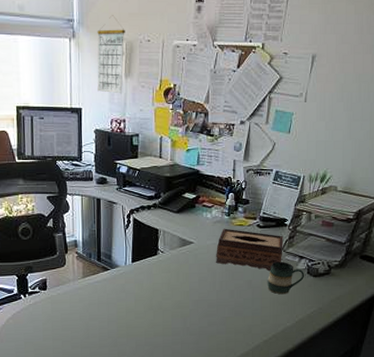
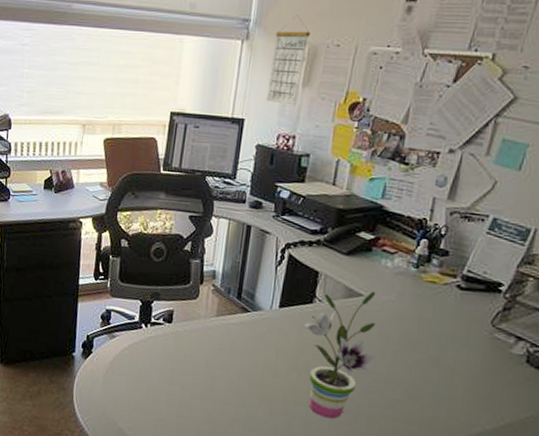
potted plant: none [150,239,208,342] -> present [300,292,376,419]
tissue box: present [216,228,283,272] -> none [391,283,495,350]
mug: present [267,261,304,295] -> none [462,337,521,385]

